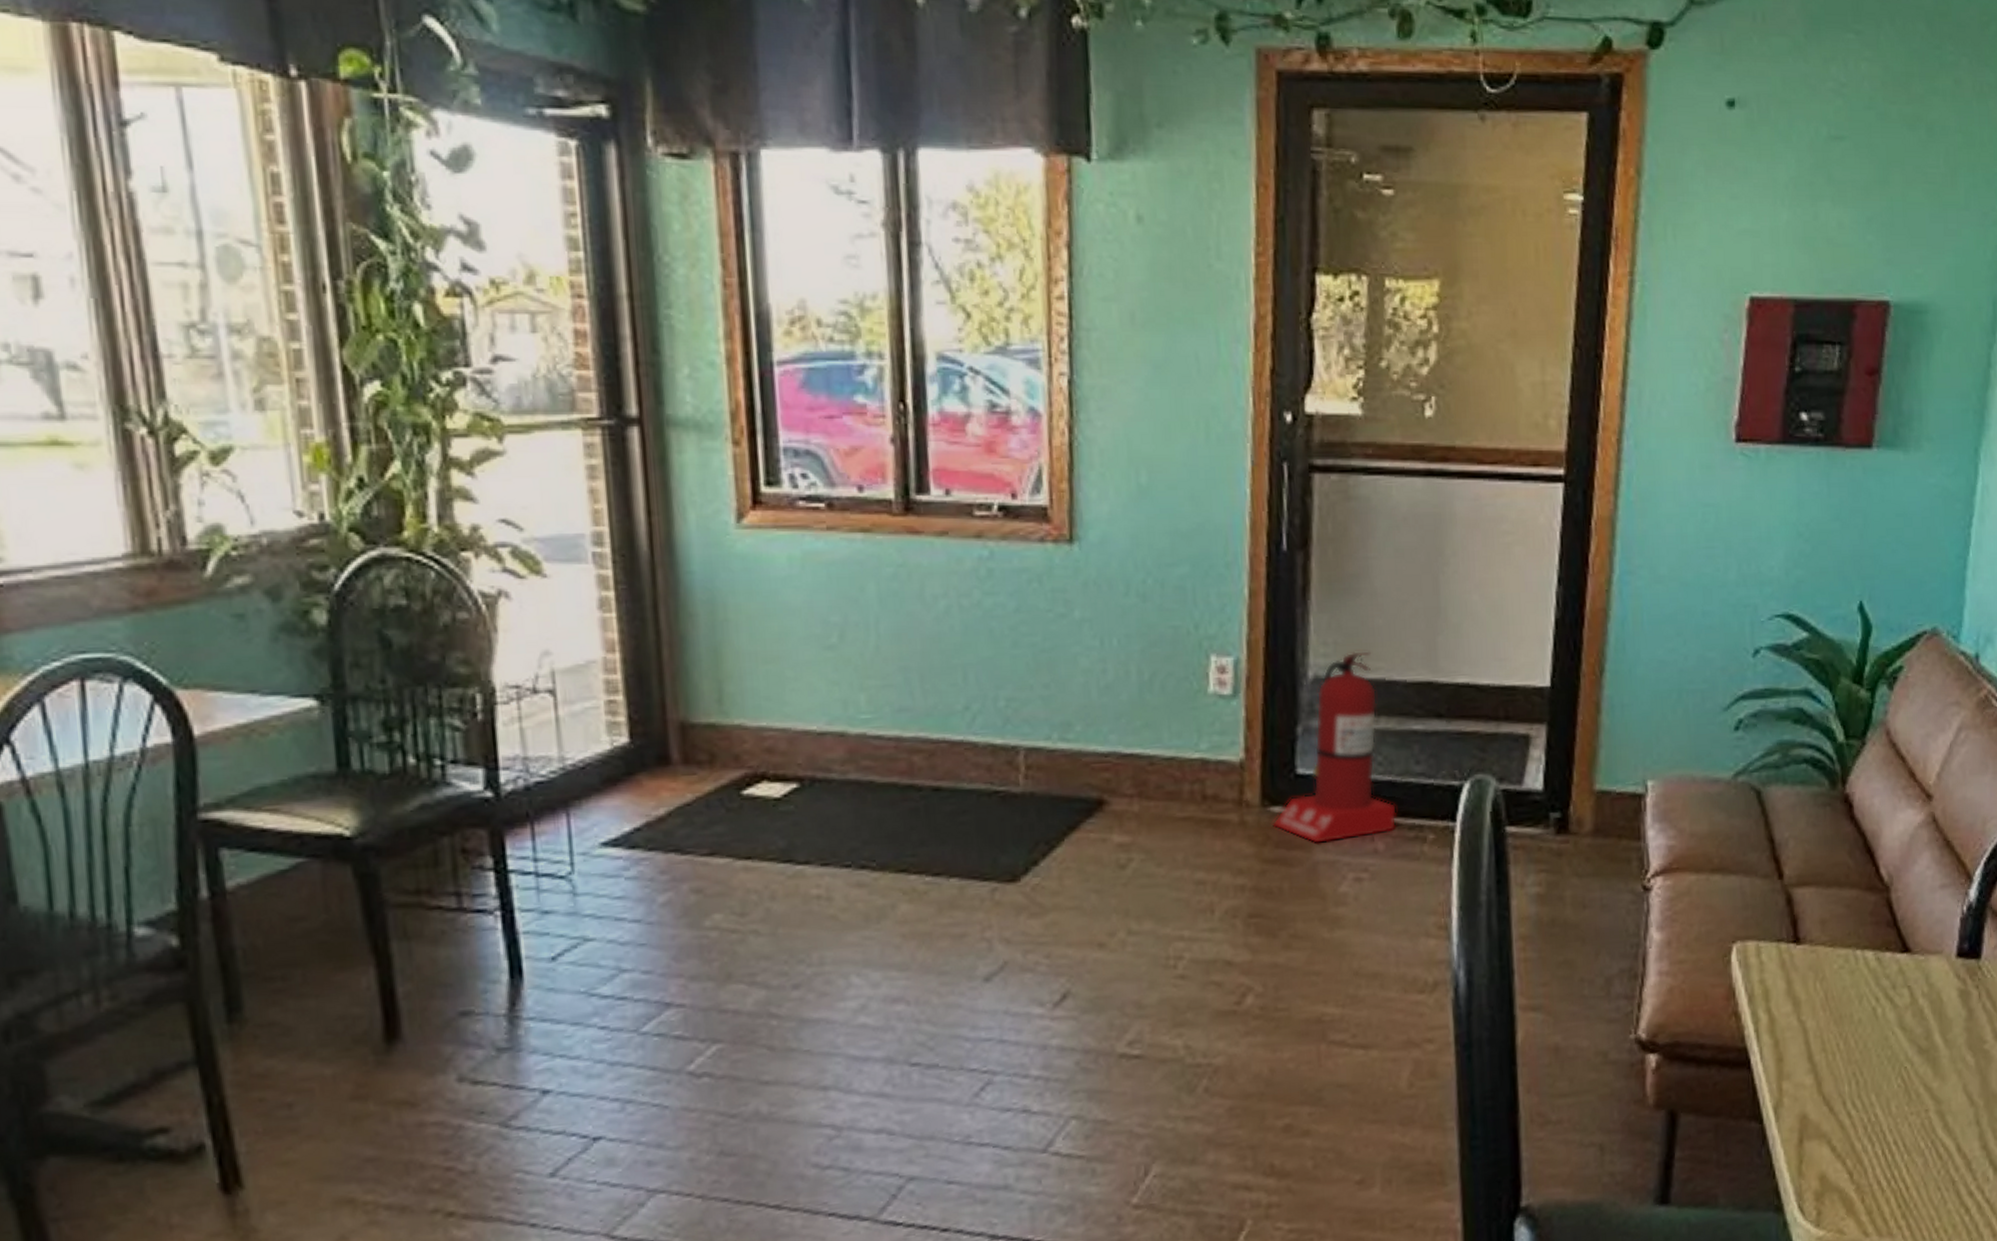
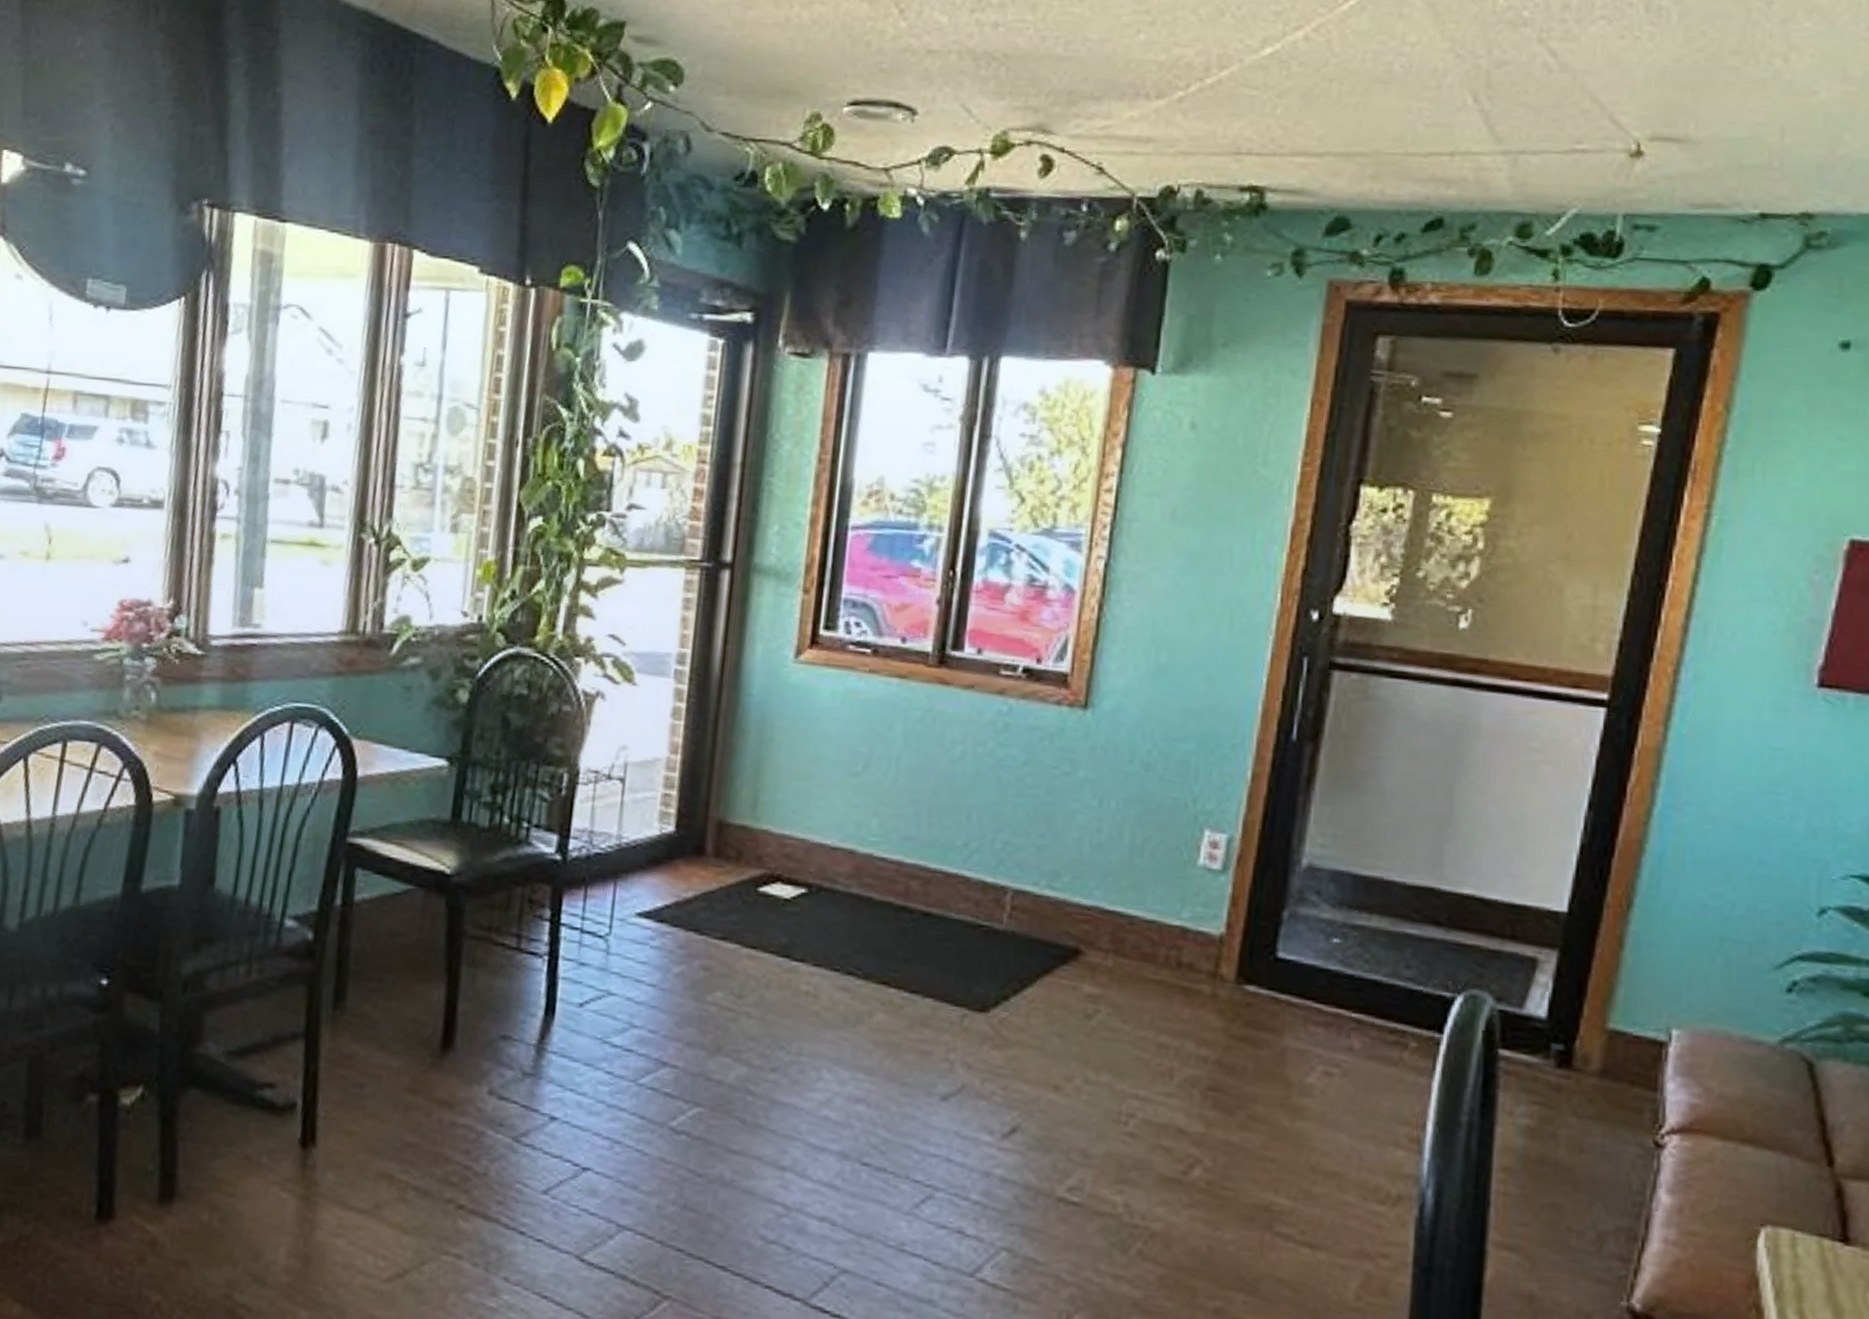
fire extinguisher: present [1272,651,1397,844] -> none [1245,846,1379,1033]

